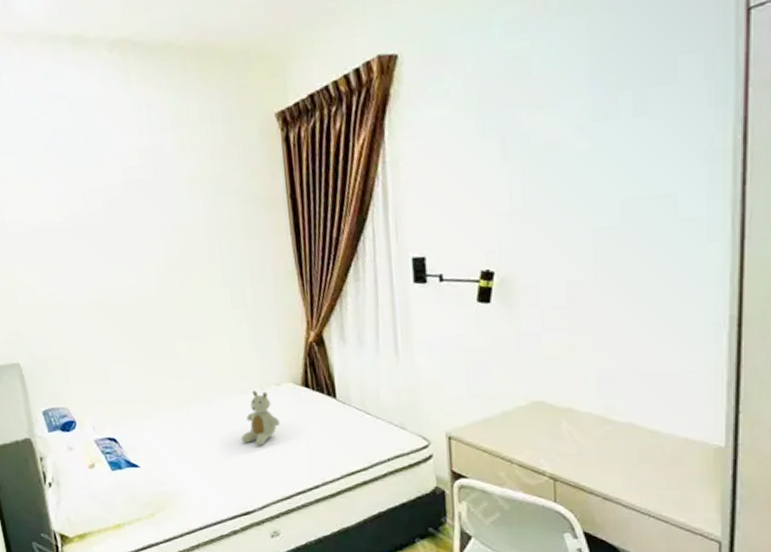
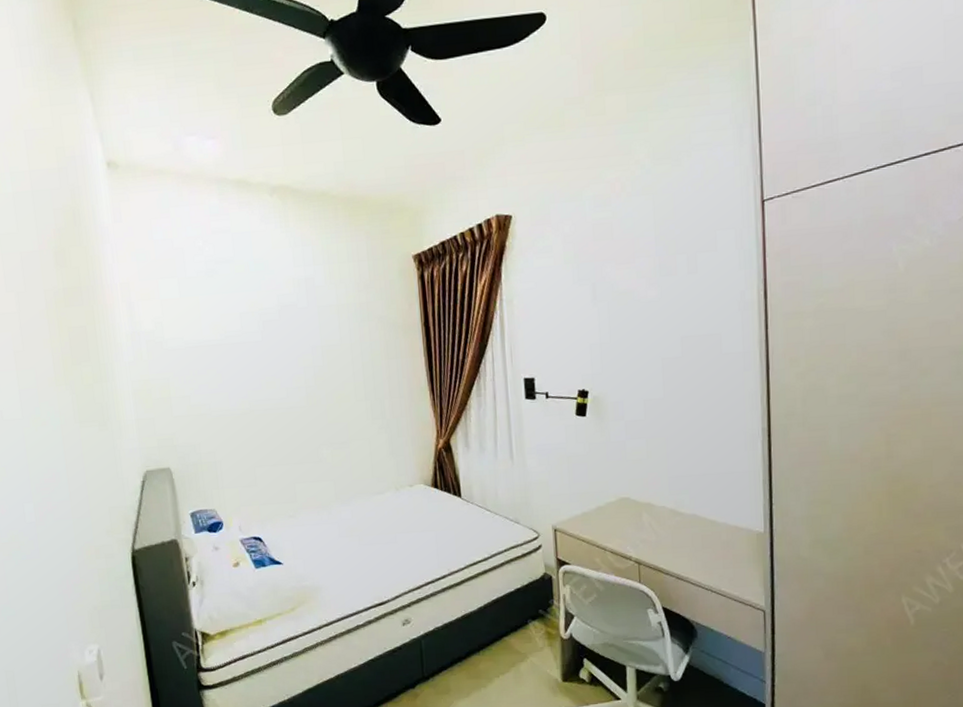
stuffed bear: present [241,391,280,446] -> none [377,491,412,541]

